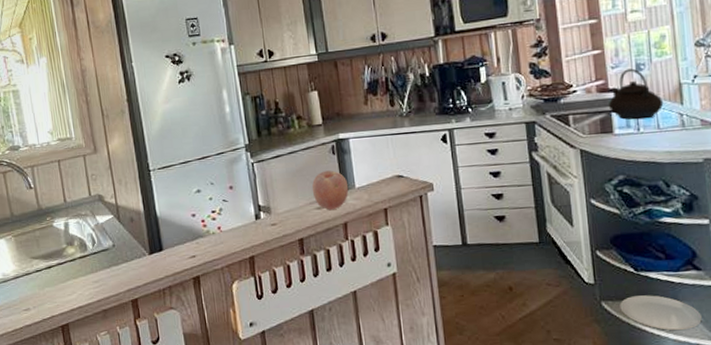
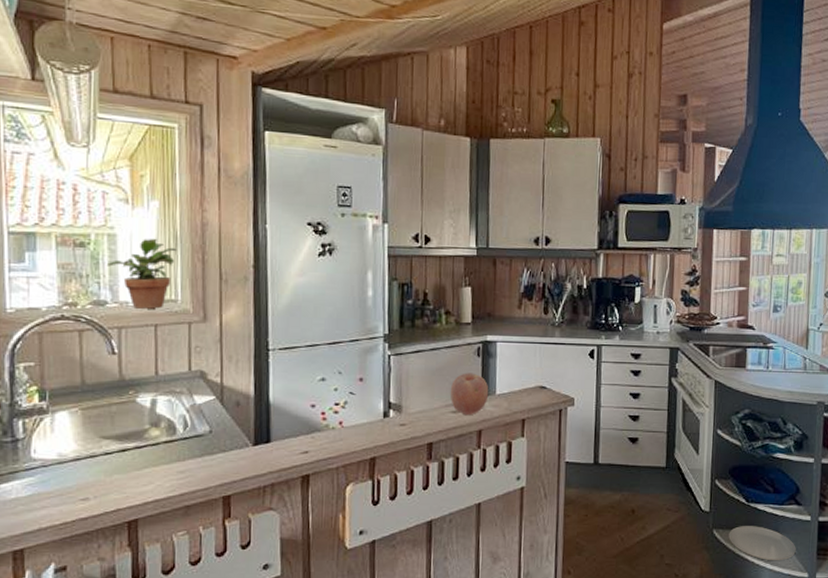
potted plant: none [16,88,66,150] -> present [108,238,177,310]
teapot: present [608,68,664,120] -> none [745,309,792,358]

